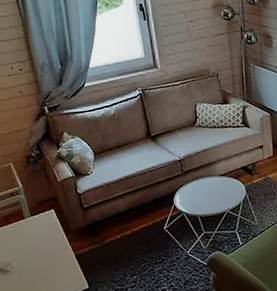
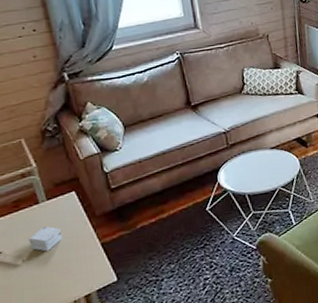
small box: none [16,238,44,260] -> present [28,226,63,252]

